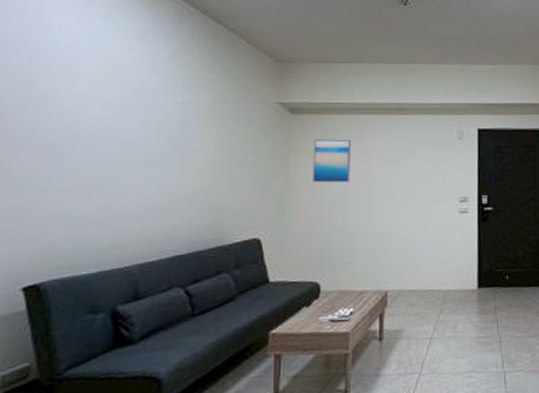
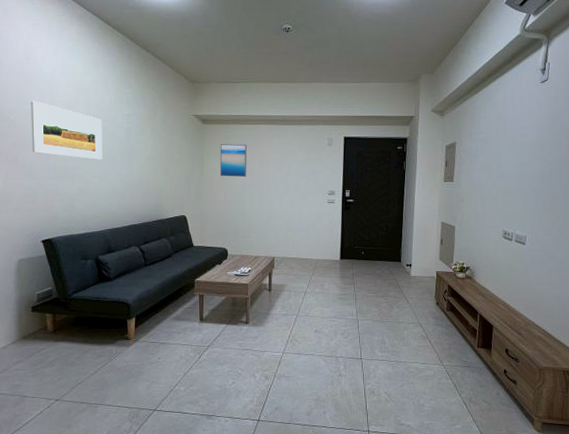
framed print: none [25,83,143,164] -> present [31,100,103,160]

